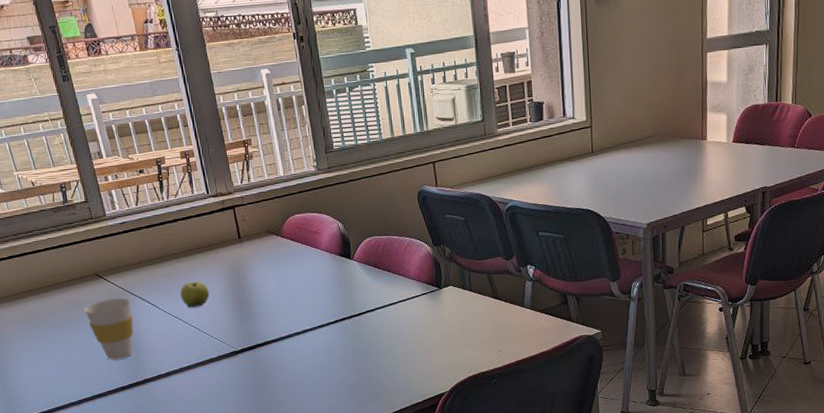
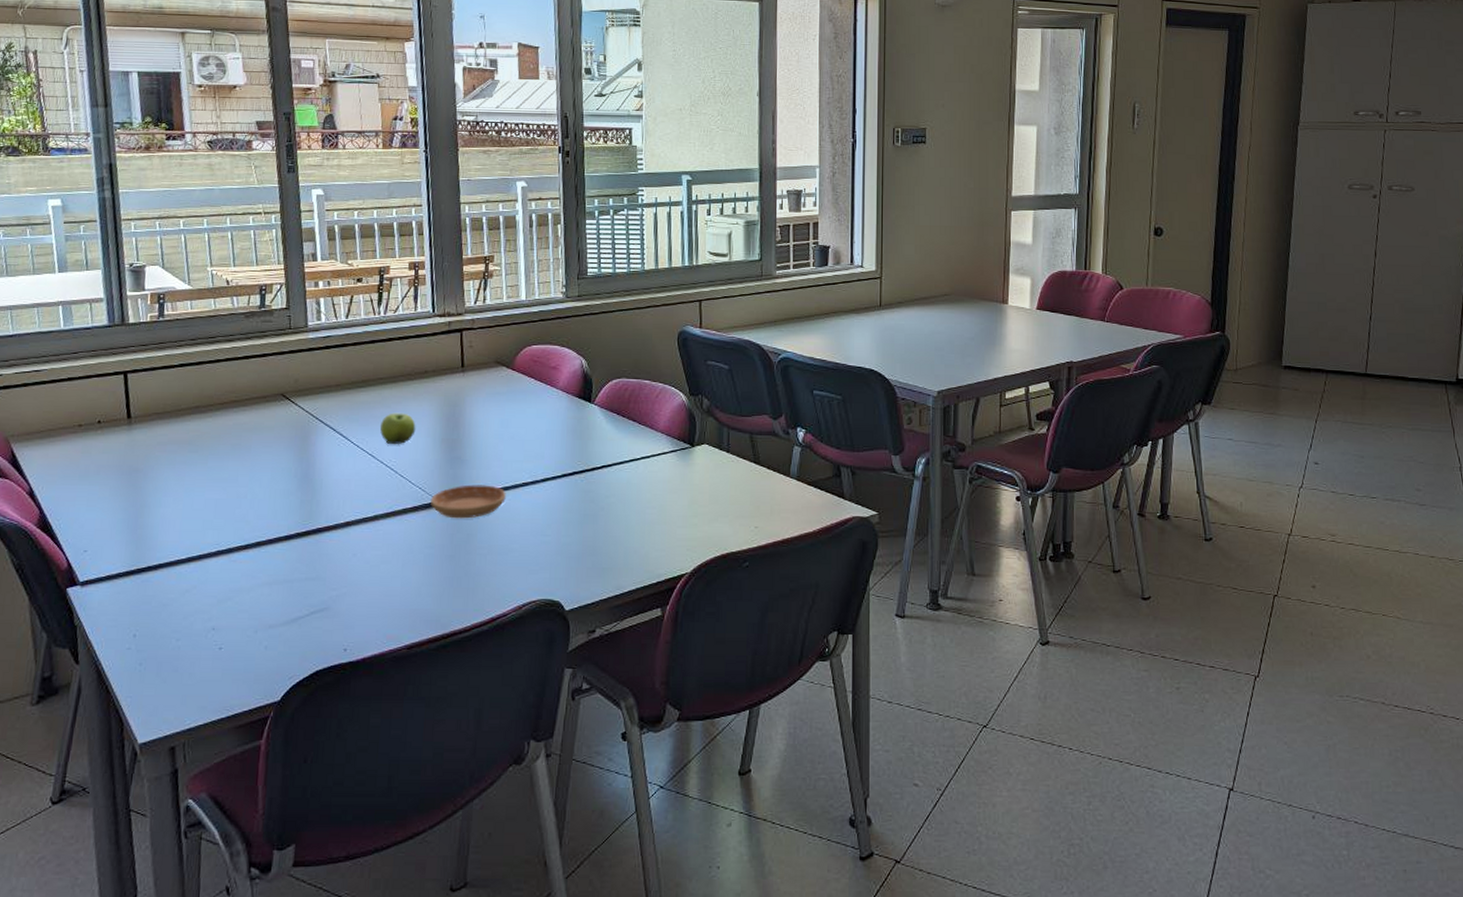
cup: present [83,298,134,360] -> none [258,425,318,501]
saucer: none [231,334,292,363] -> present [431,484,506,519]

